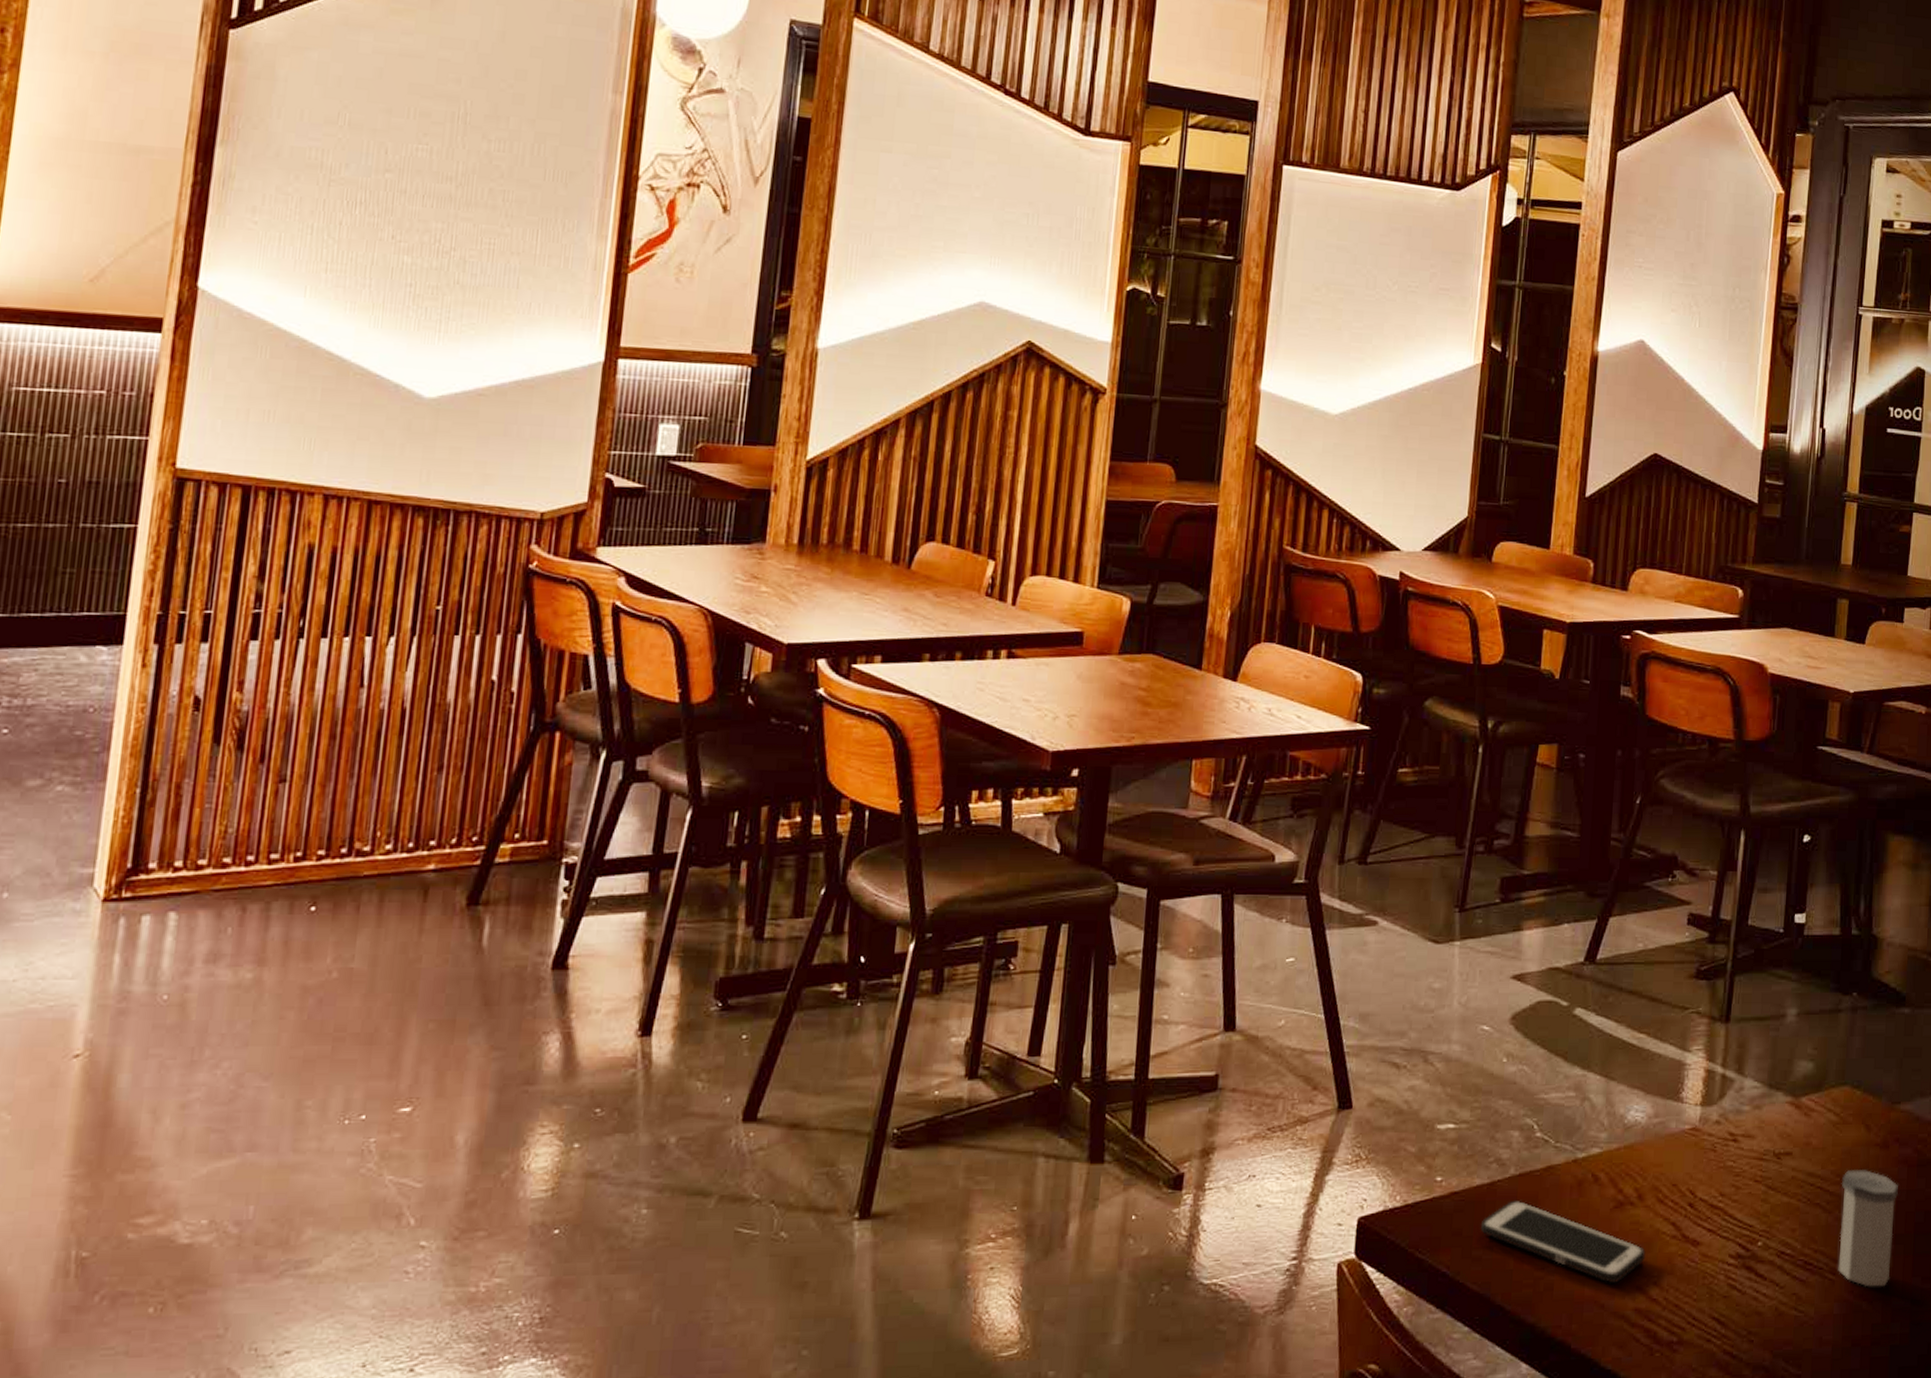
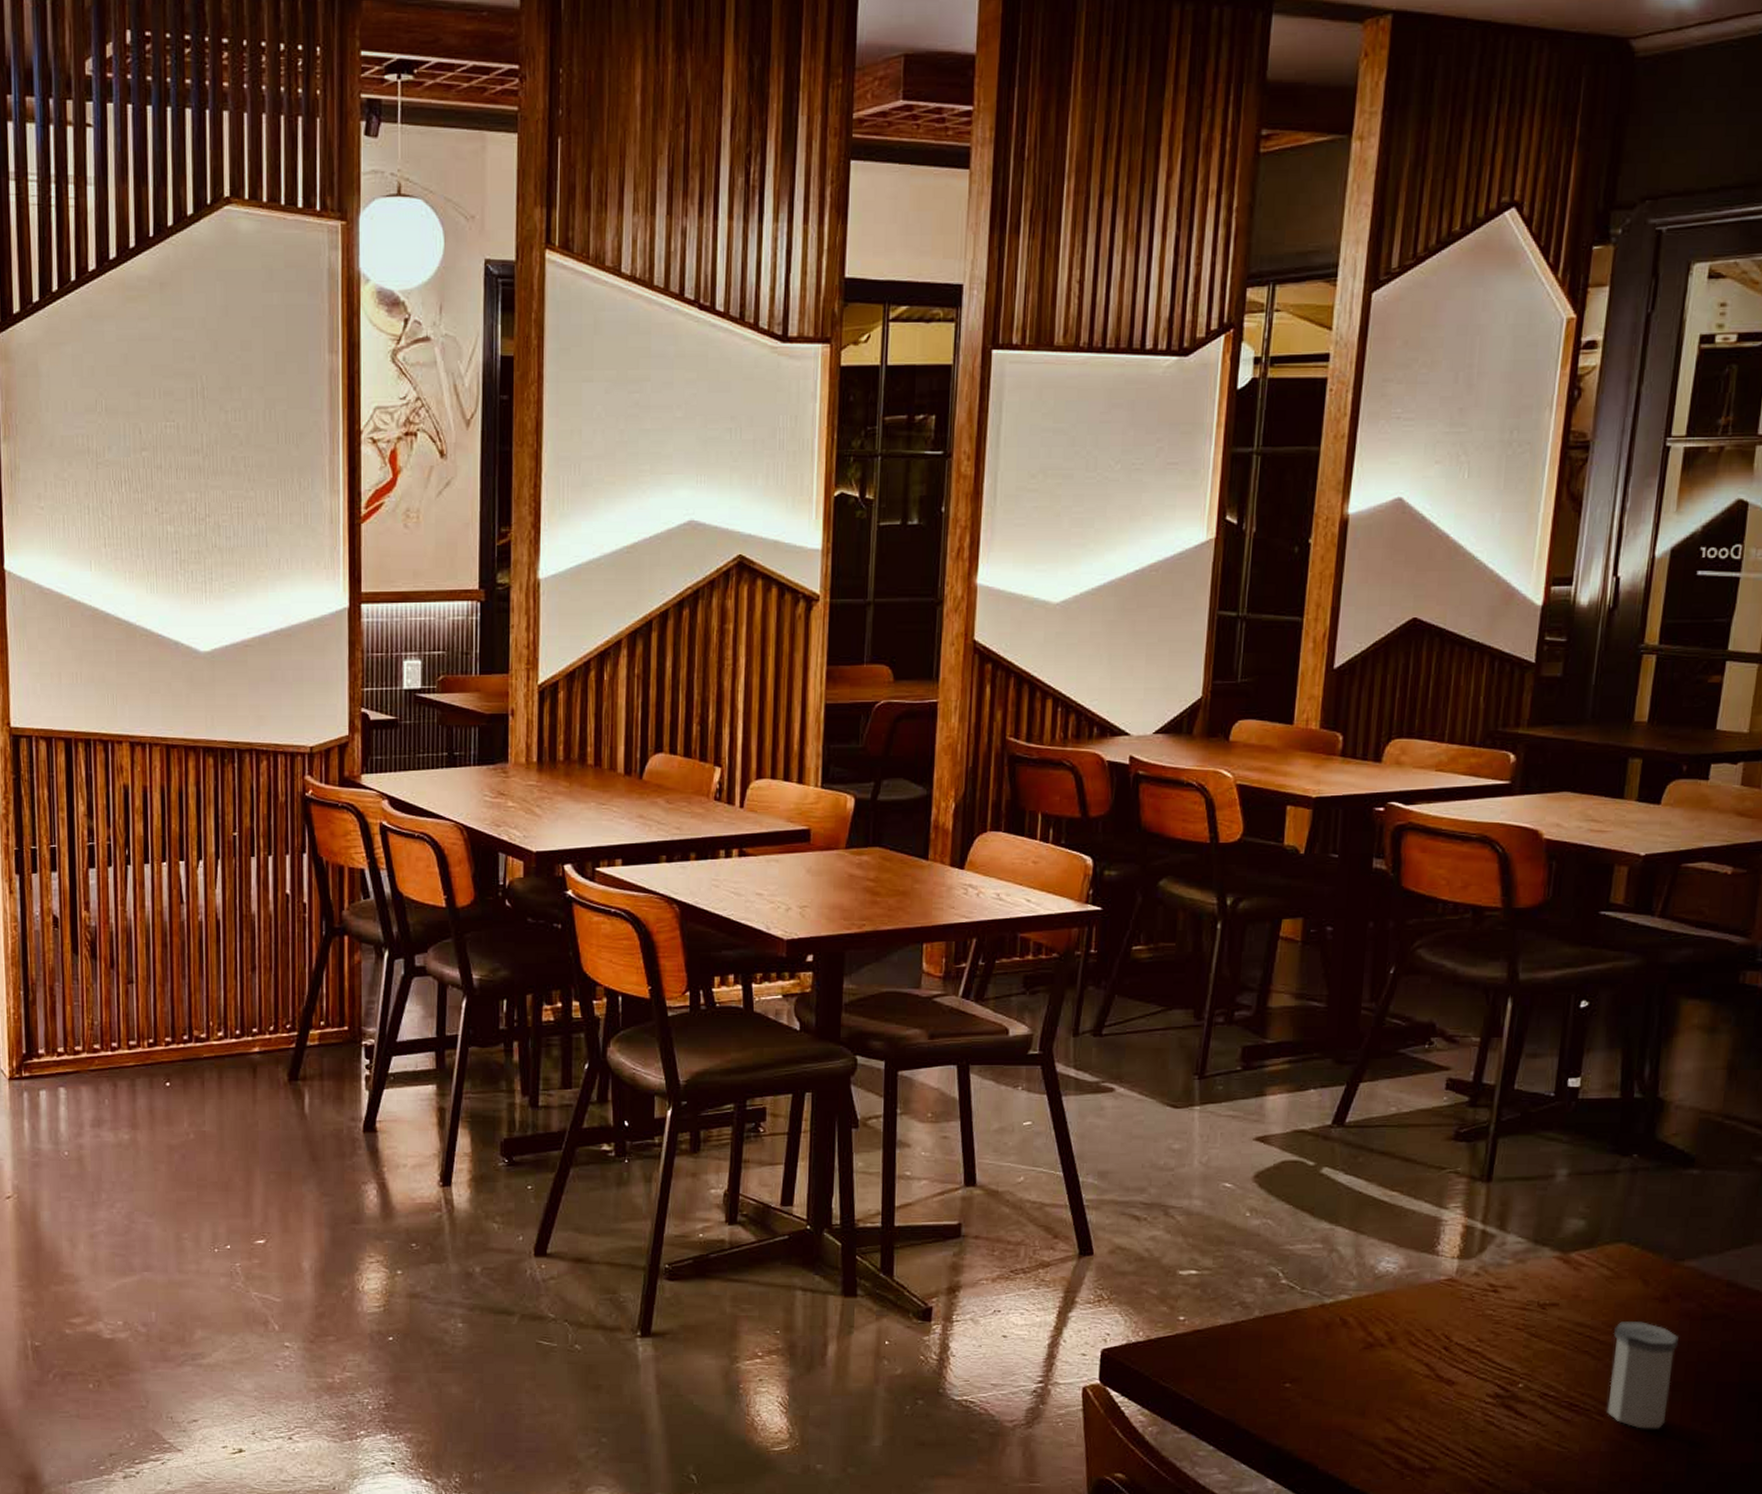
cell phone: present [1481,1200,1646,1284] -> none [1225,1338,1397,1416]

